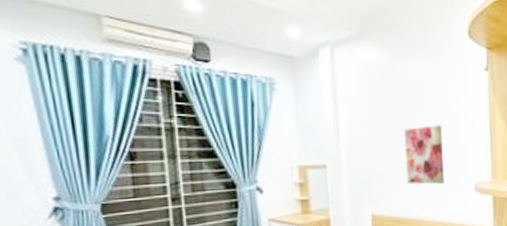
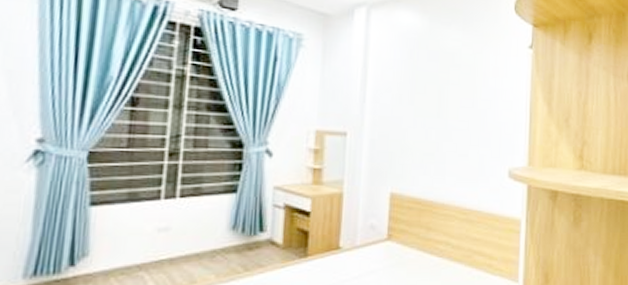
wall art: present [403,125,444,185] -> none [433,100,477,167]

